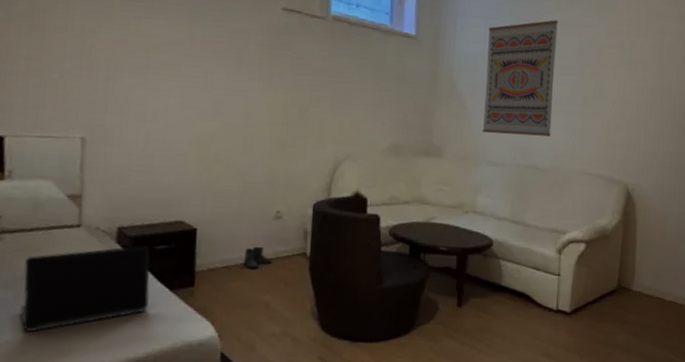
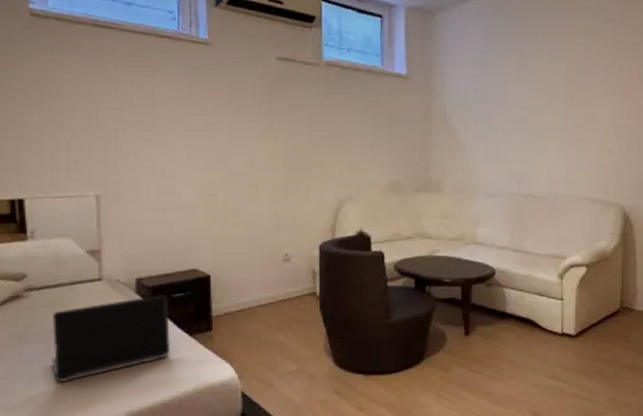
boots: present [244,246,272,269] -> none [257,288,284,311]
wall art: present [483,20,558,137] -> none [477,50,545,165]

